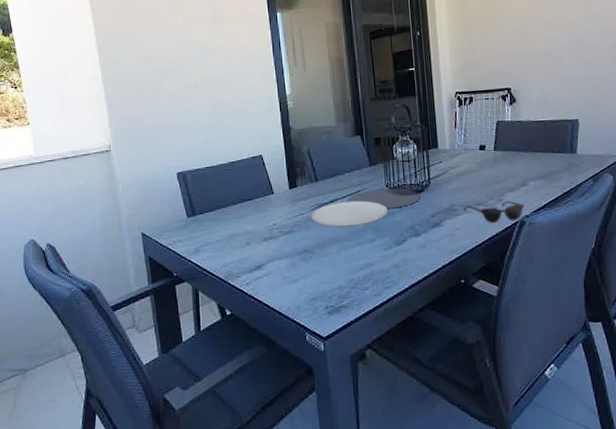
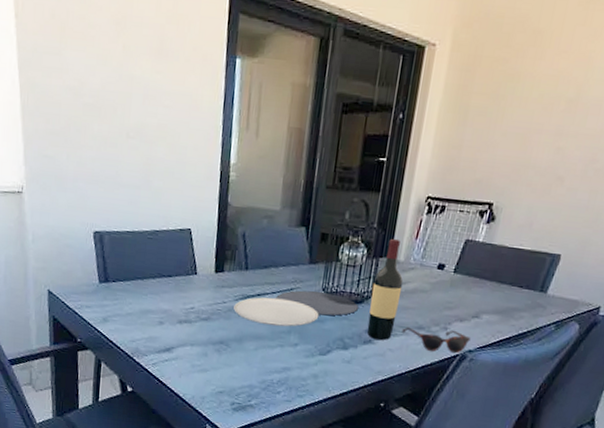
wine bottle: none [428,131,456,221] -> present [366,238,404,340]

